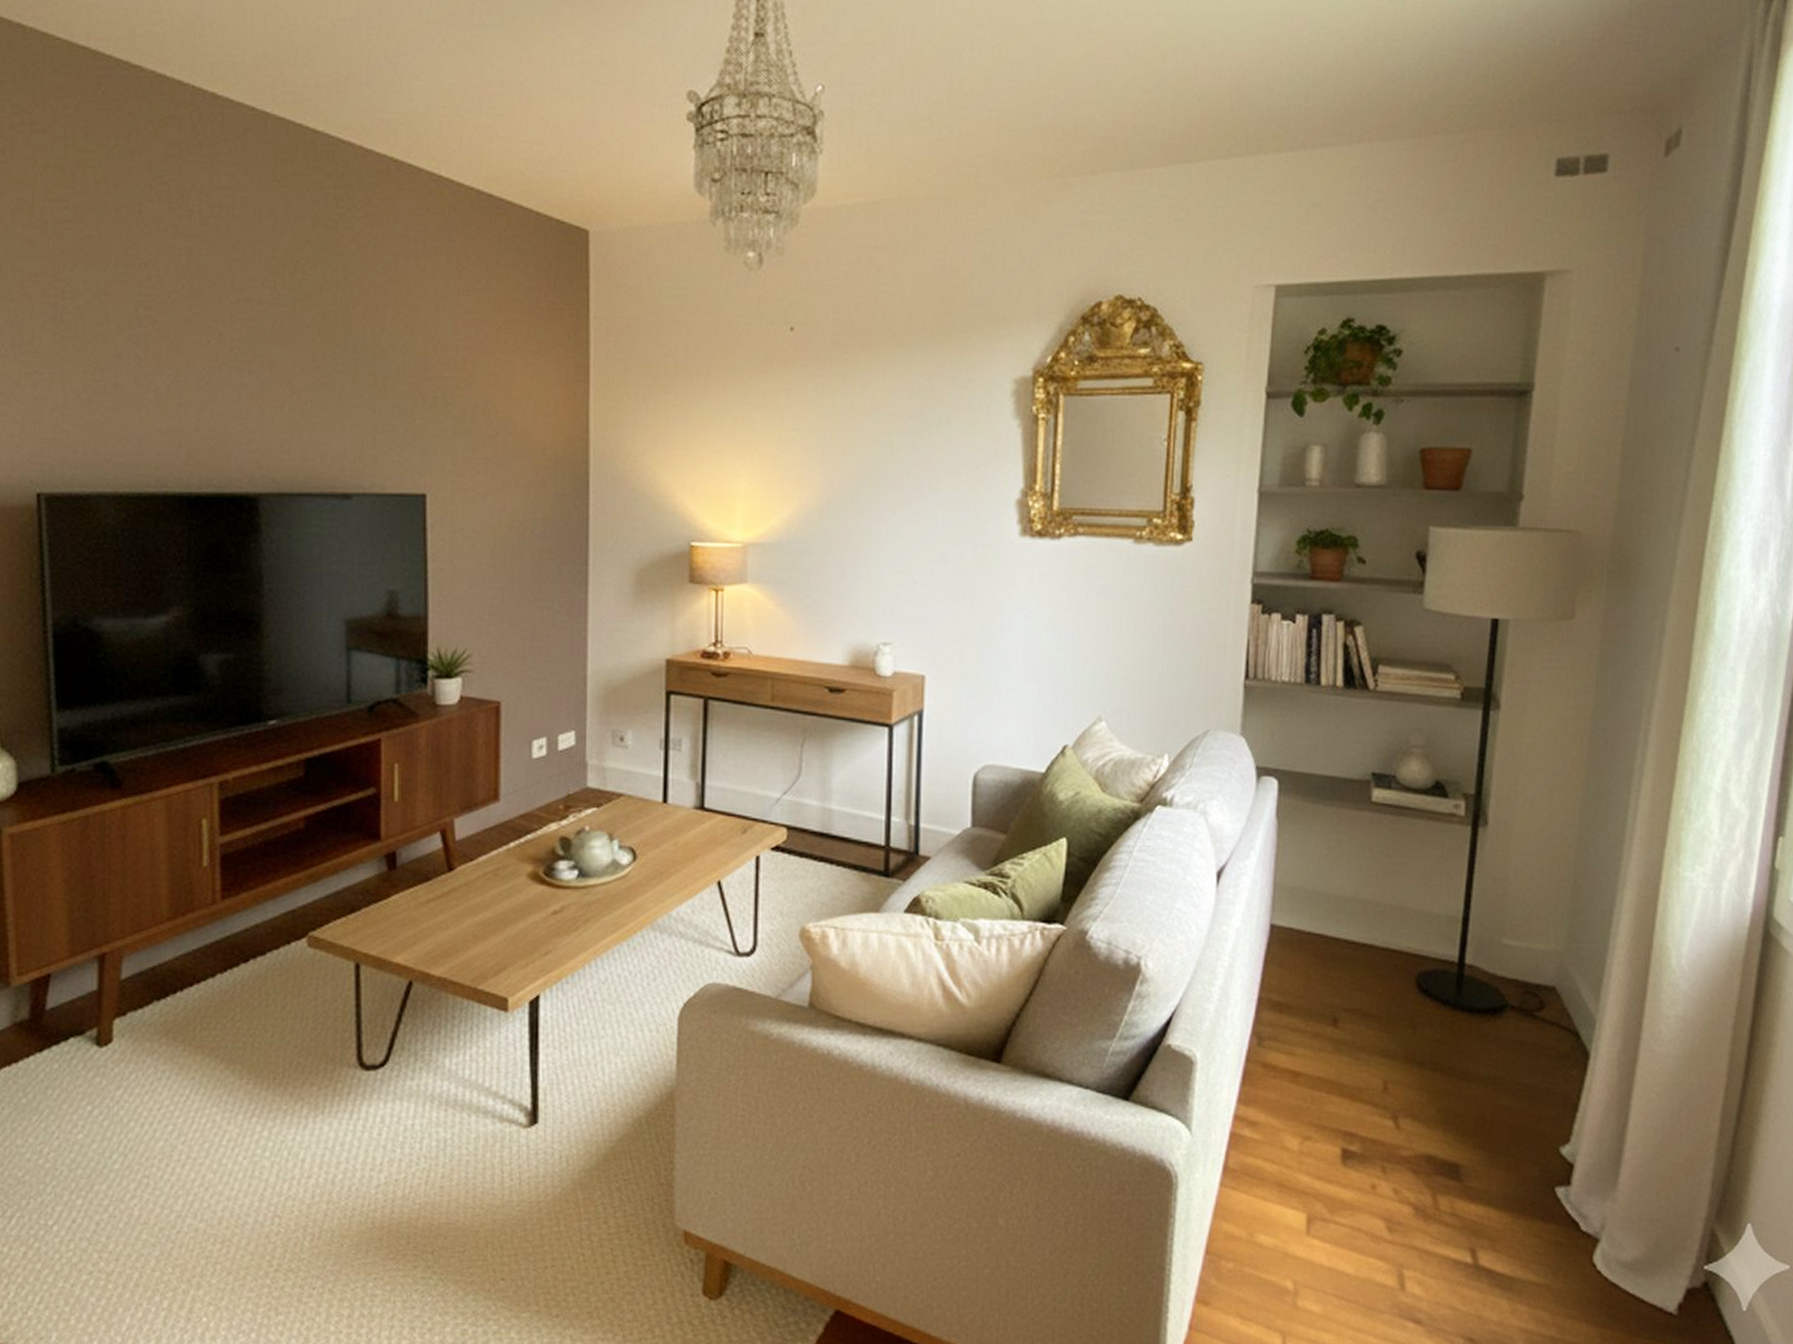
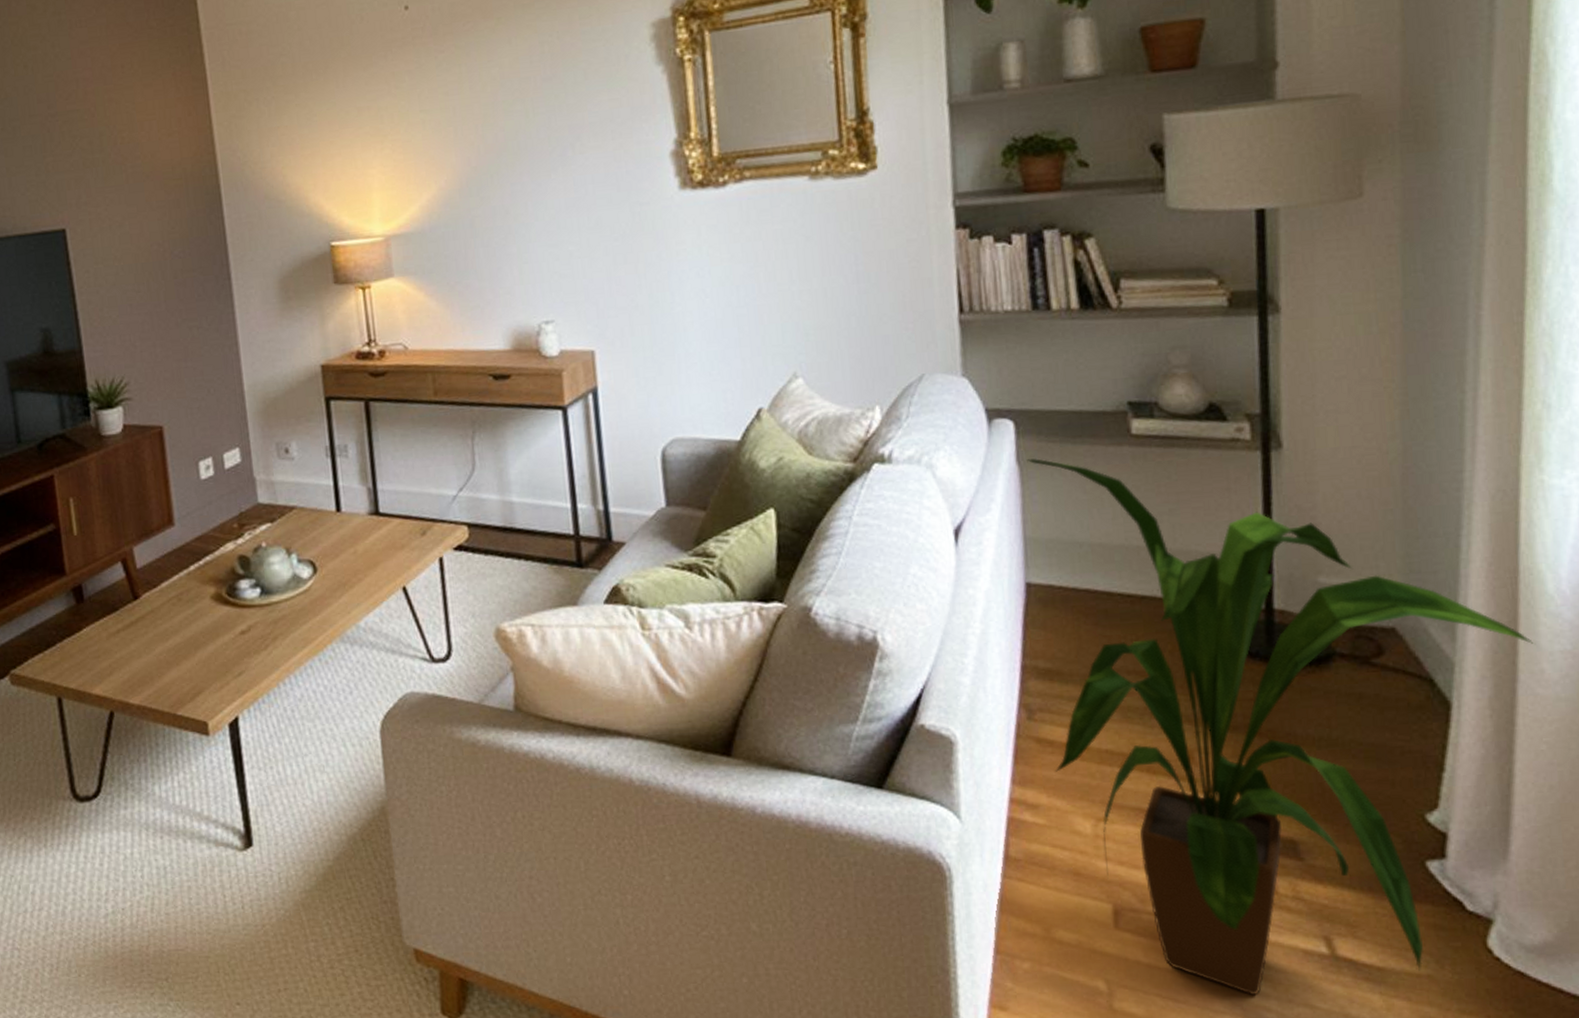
house plant: none [1274,815,1656,1297] -> present [1027,458,1533,995]

